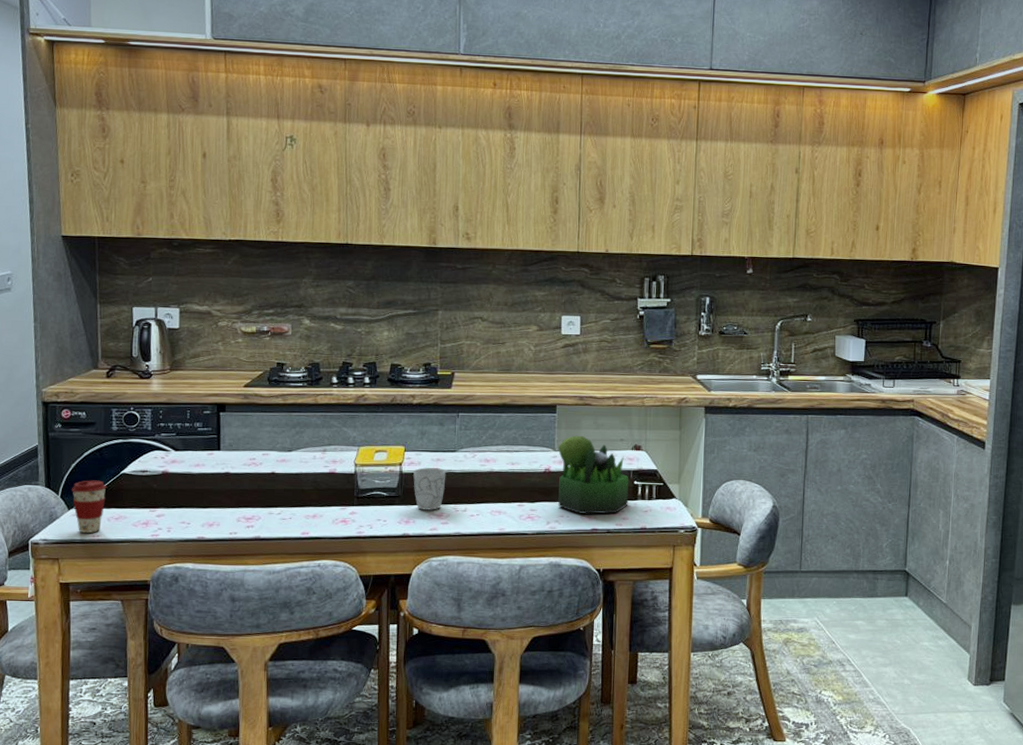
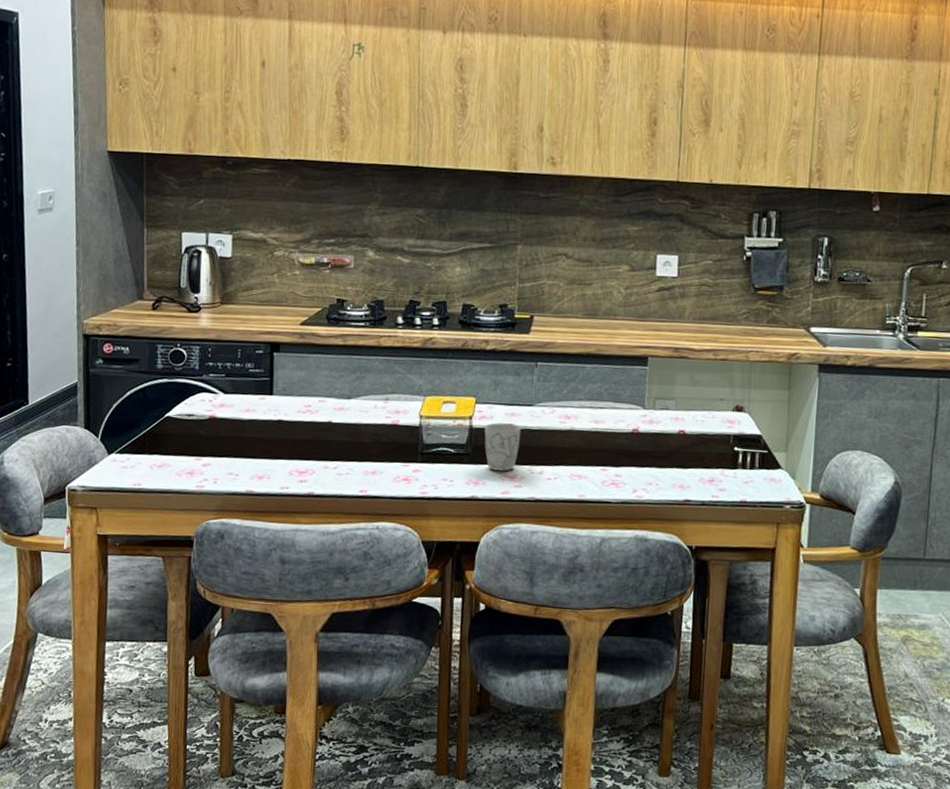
coffee cup: present [71,480,107,534] -> none [111,422,150,482]
plant: present [557,436,629,514] -> none [646,392,729,484]

